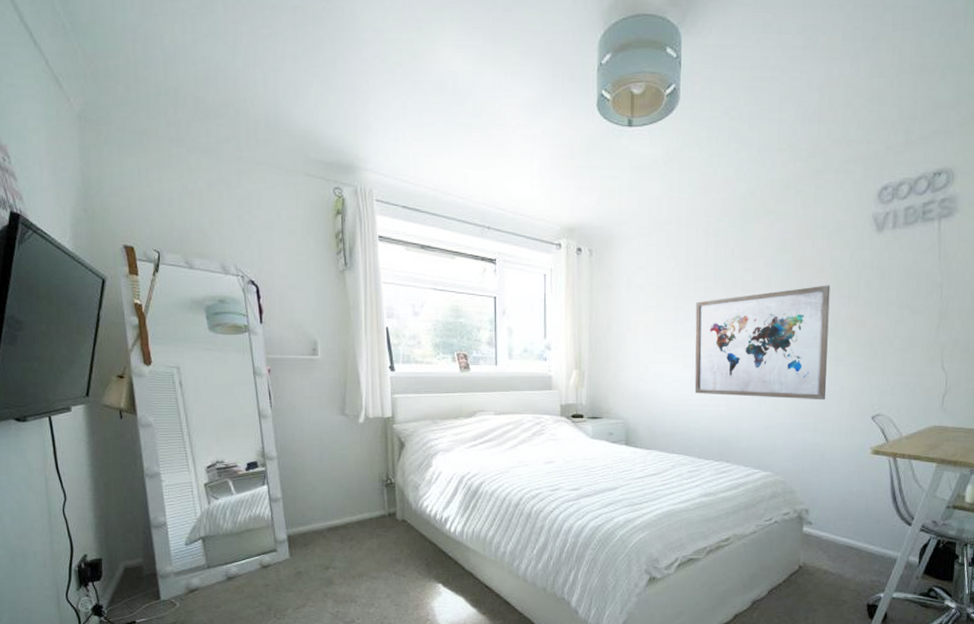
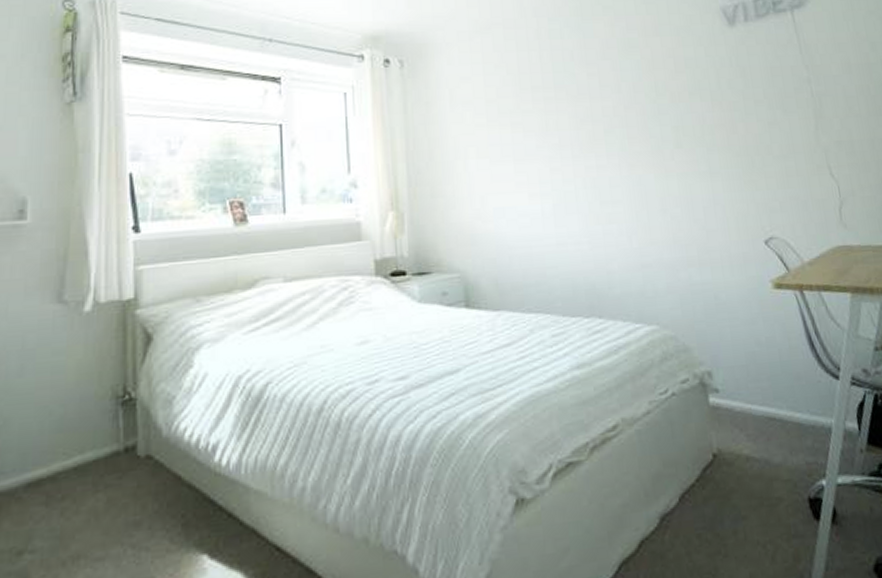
wall art: present [694,285,830,401] -> none [536,87,707,230]

